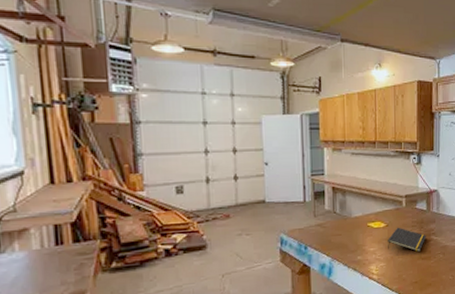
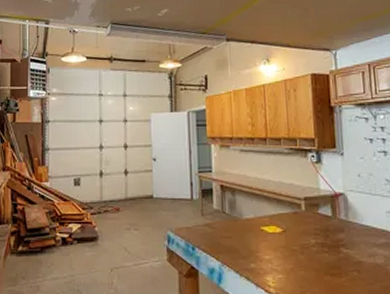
notepad: present [388,227,426,252] -> none [285,234,334,265]

